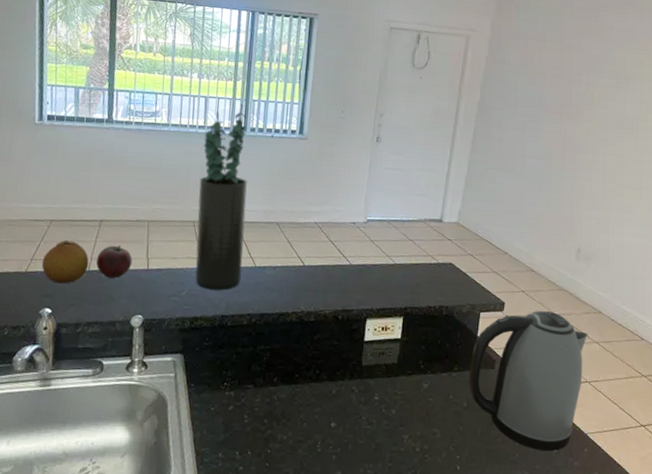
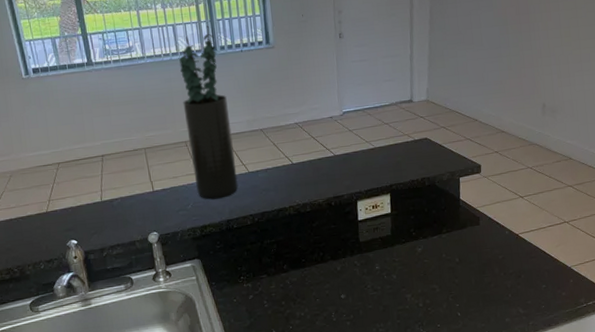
fruit: present [41,239,89,284] -> none [58,178,101,217]
fruit: present [95,245,133,278] -> none [105,175,139,205]
kettle: present [469,310,588,451] -> none [456,165,562,288]

